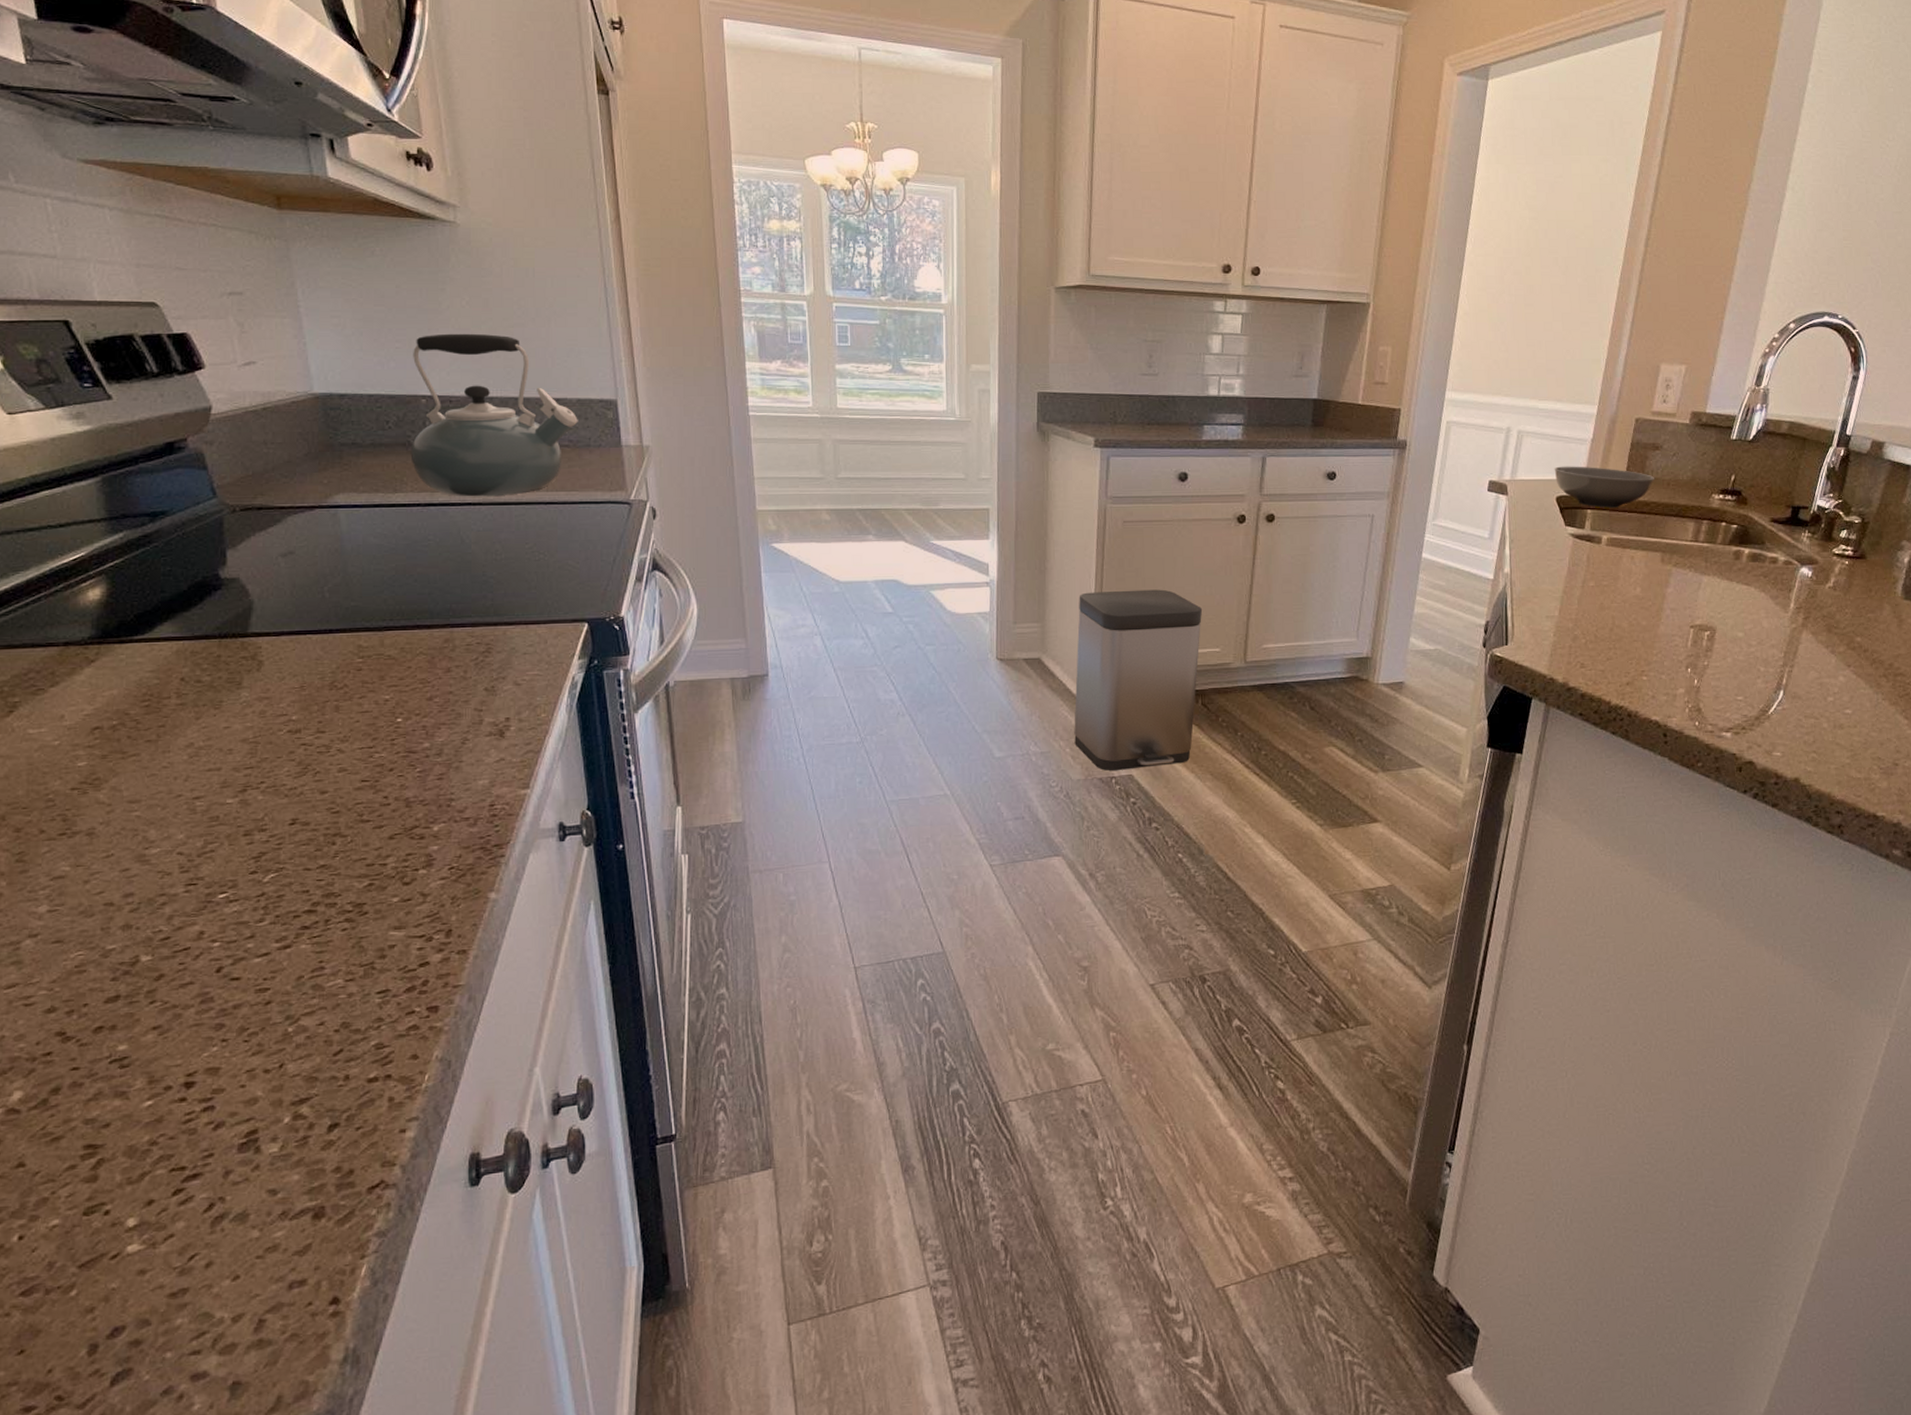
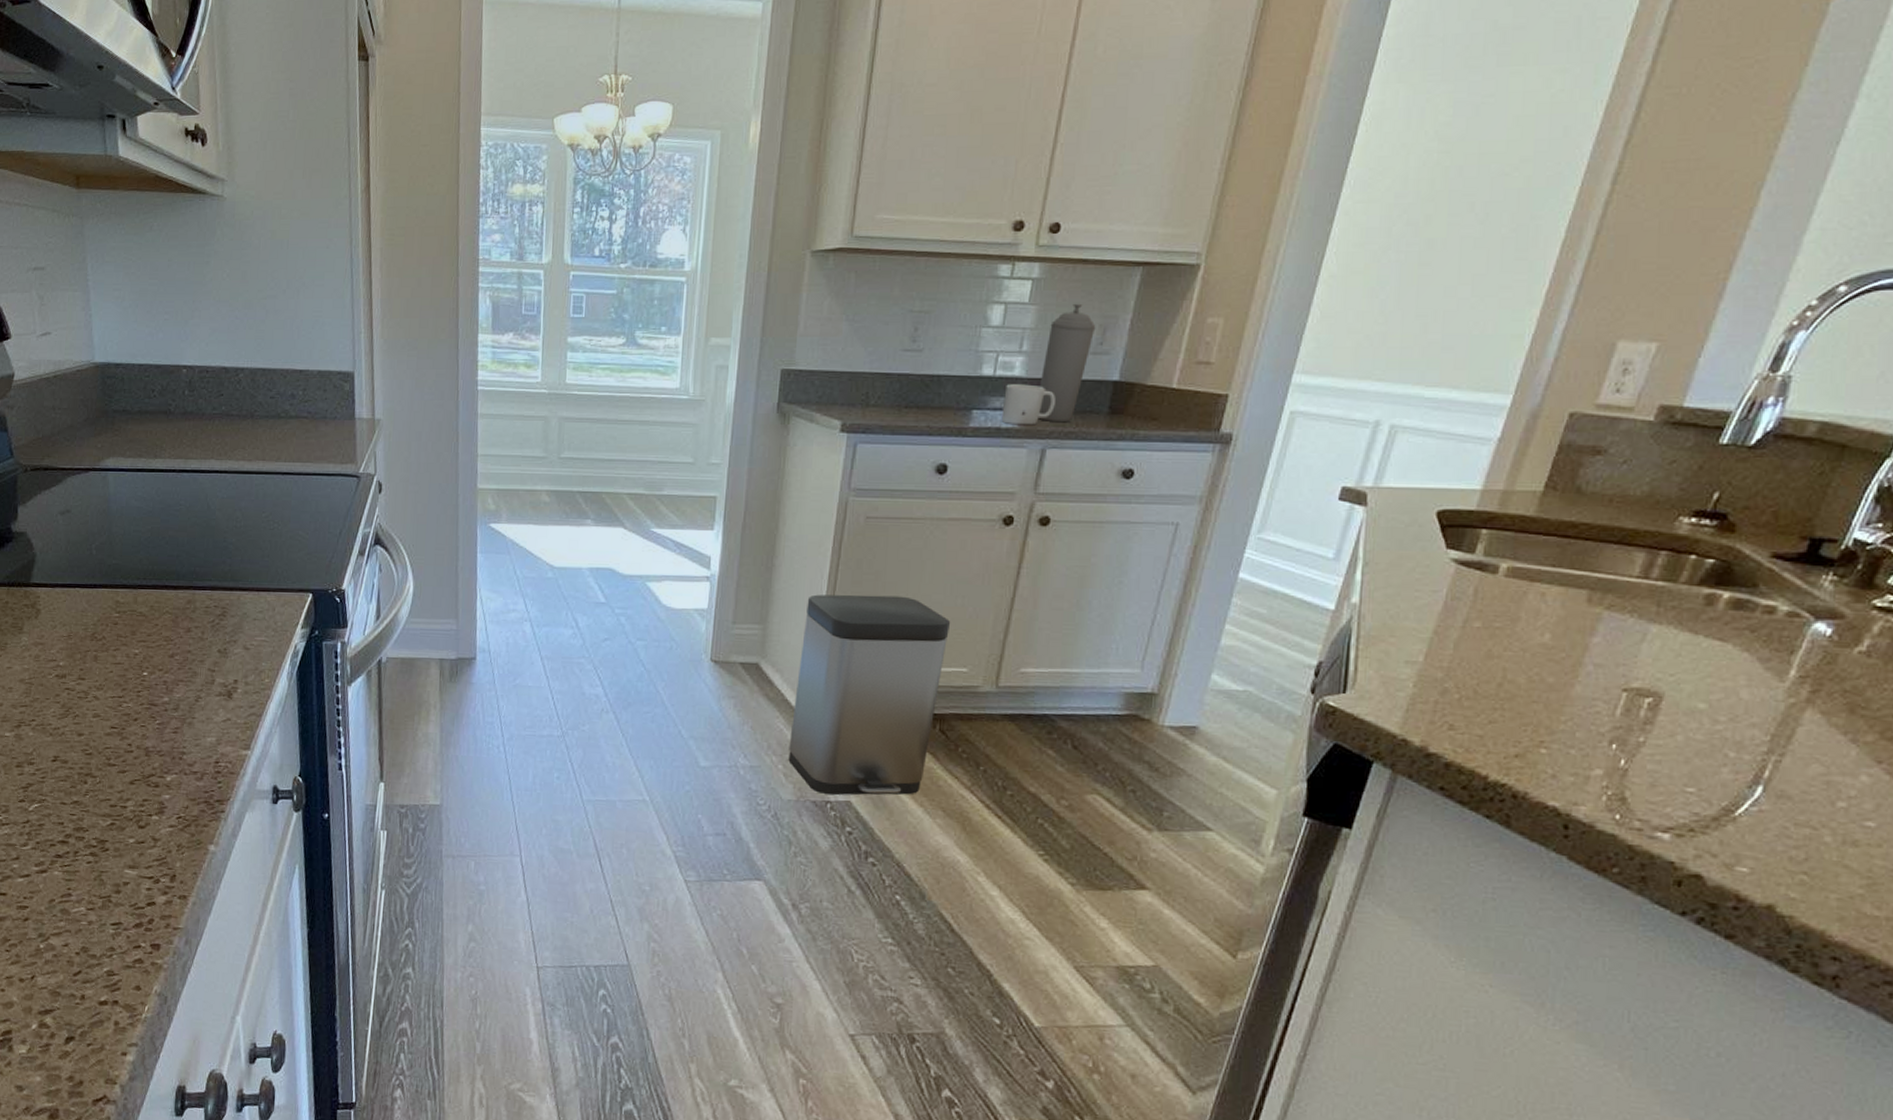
kettle: present [410,333,578,497] -> none [170,305,318,465]
mug: none [1227,403,1270,439] -> present [1001,384,1055,427]
canister: none [1256,334,1296,435] -> present [1037,303,1096,423]
bowl: present [1554,466,1655,508] -> none [1438,472,1591,528]

